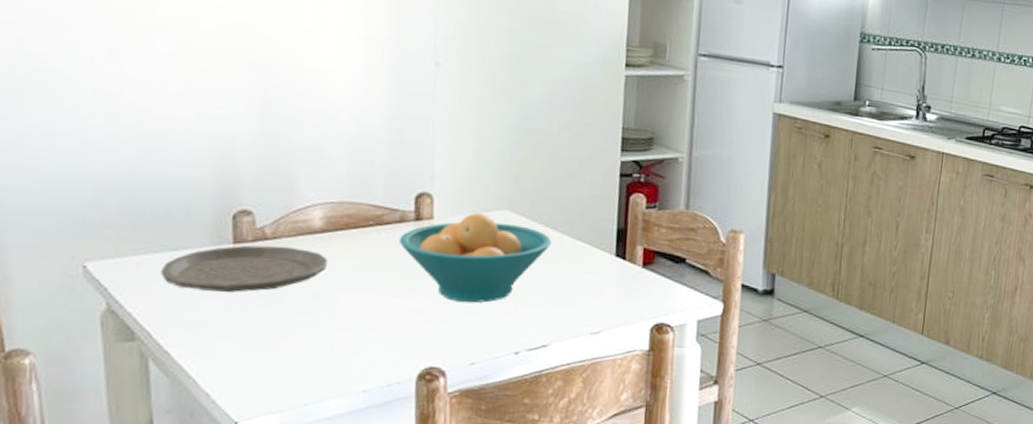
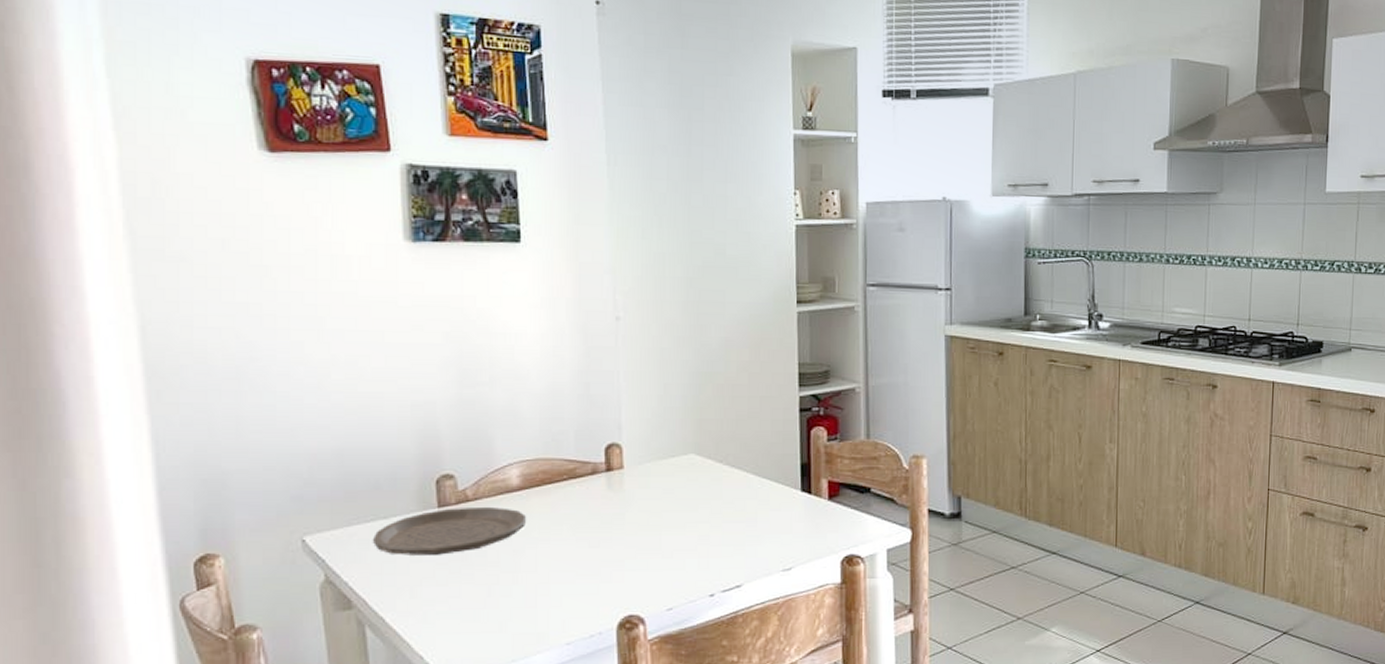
fruit bowl: present [398,213,553,303] -> none [592,459,739,549]

